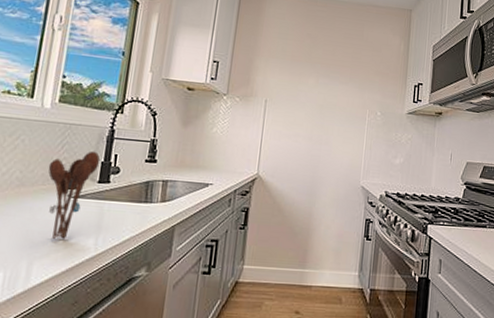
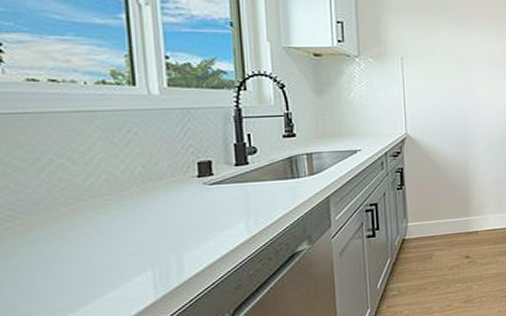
utensil holder: present [48,151,101,239] -> none [174,133,233,229]

